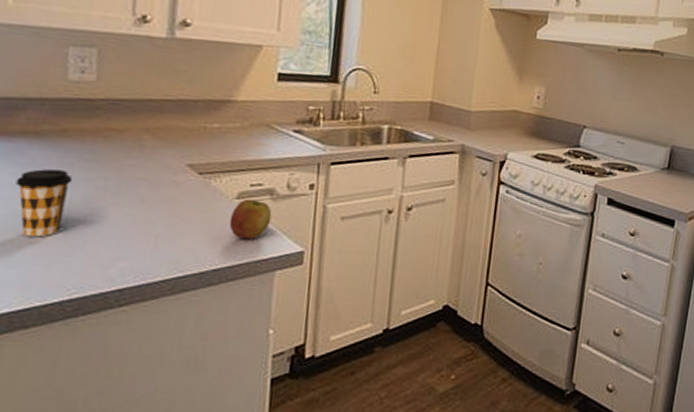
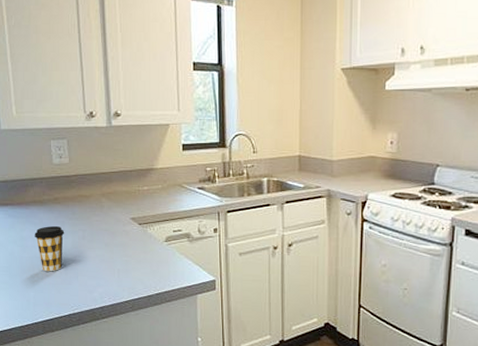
apple: present [229,198,272,240] -> none [162,241,190,272]

